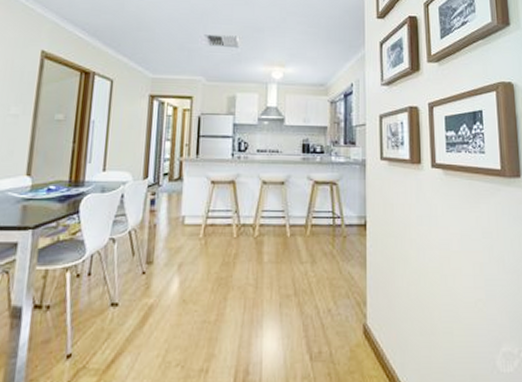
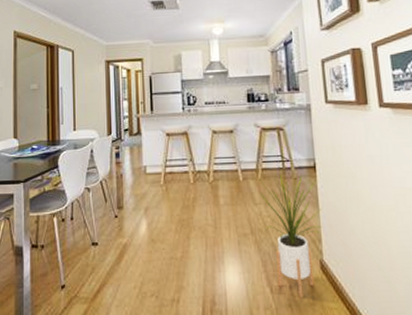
house plant: none [307,226,368,365] -> present [259,169,322,297]

